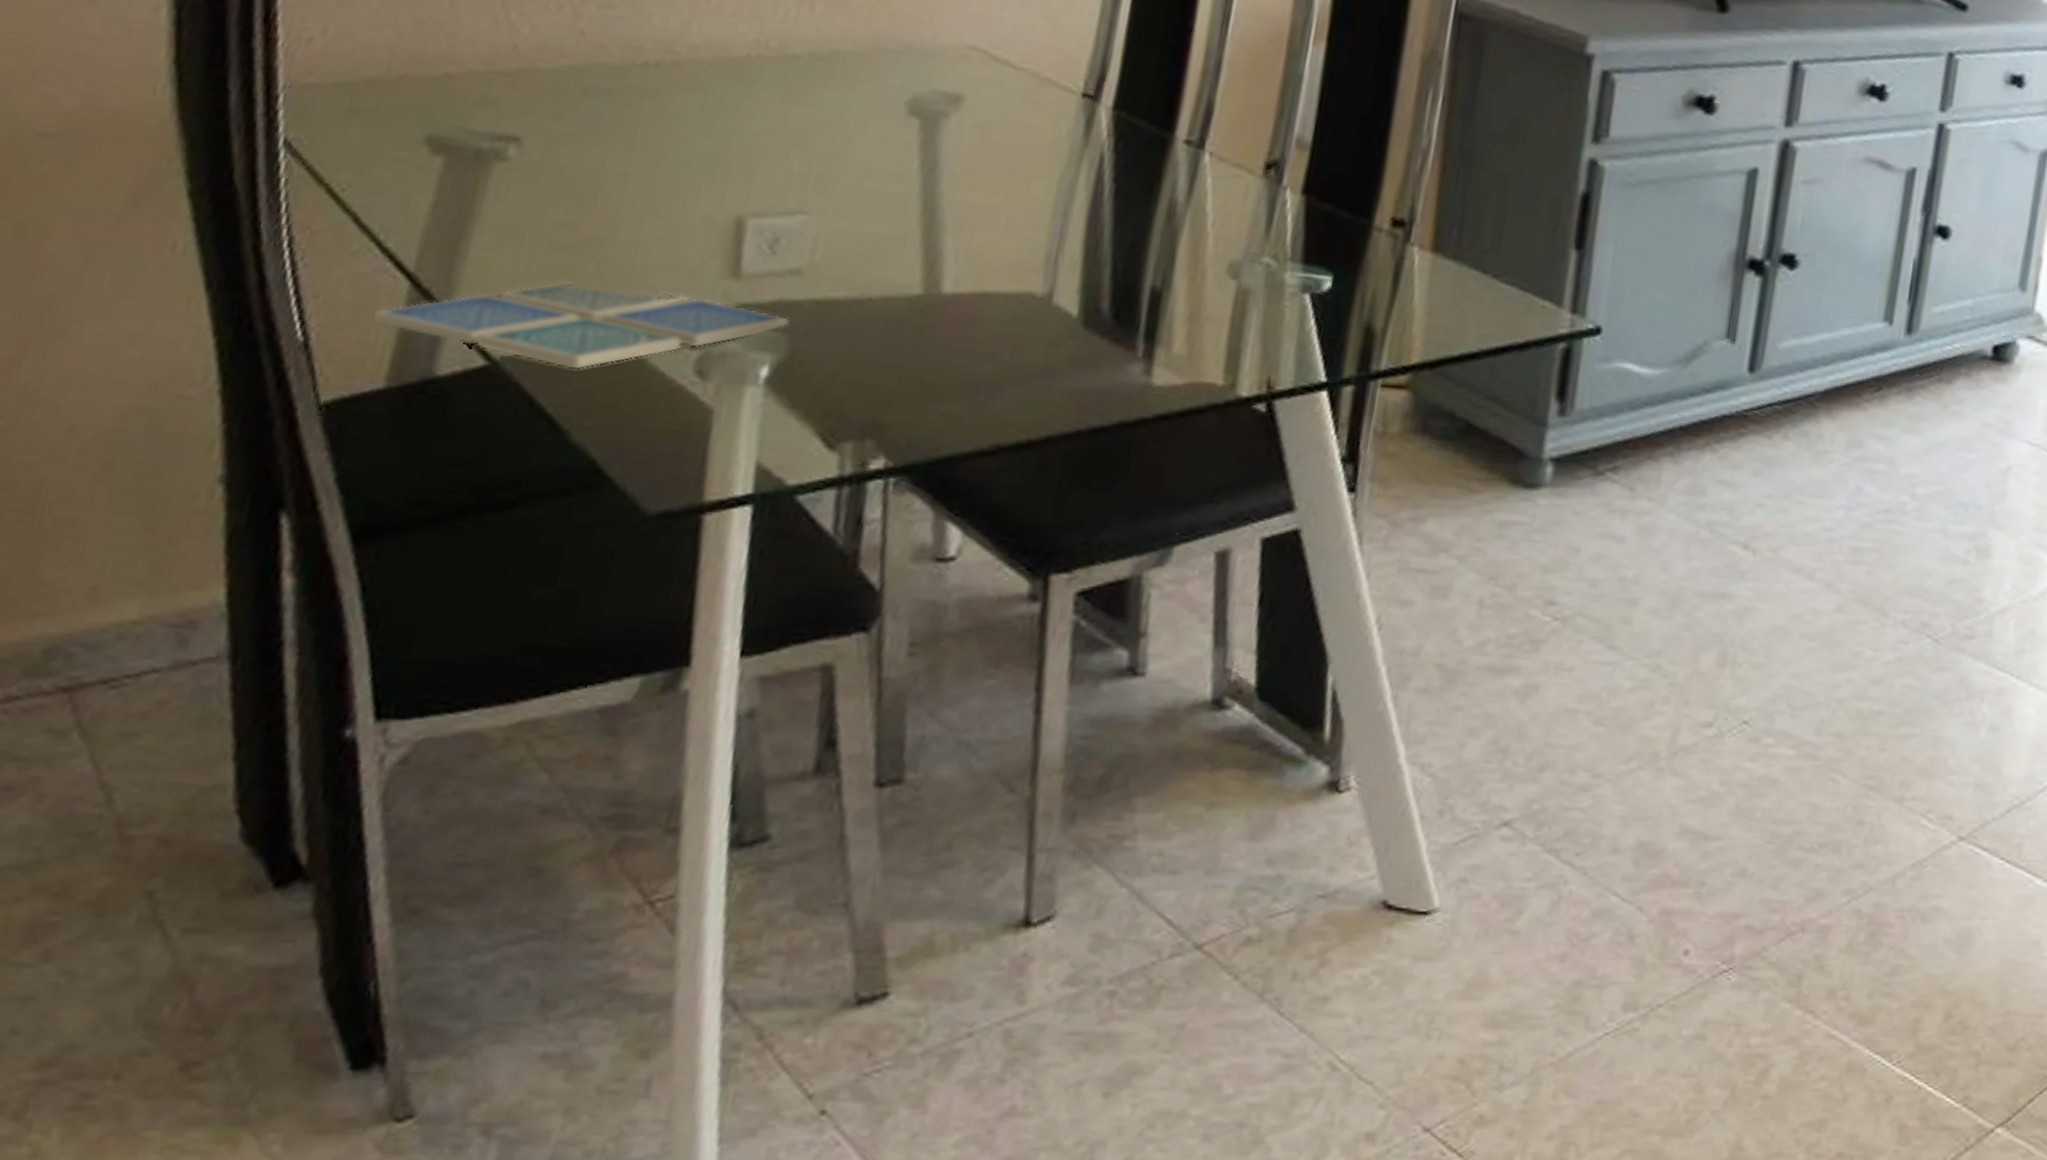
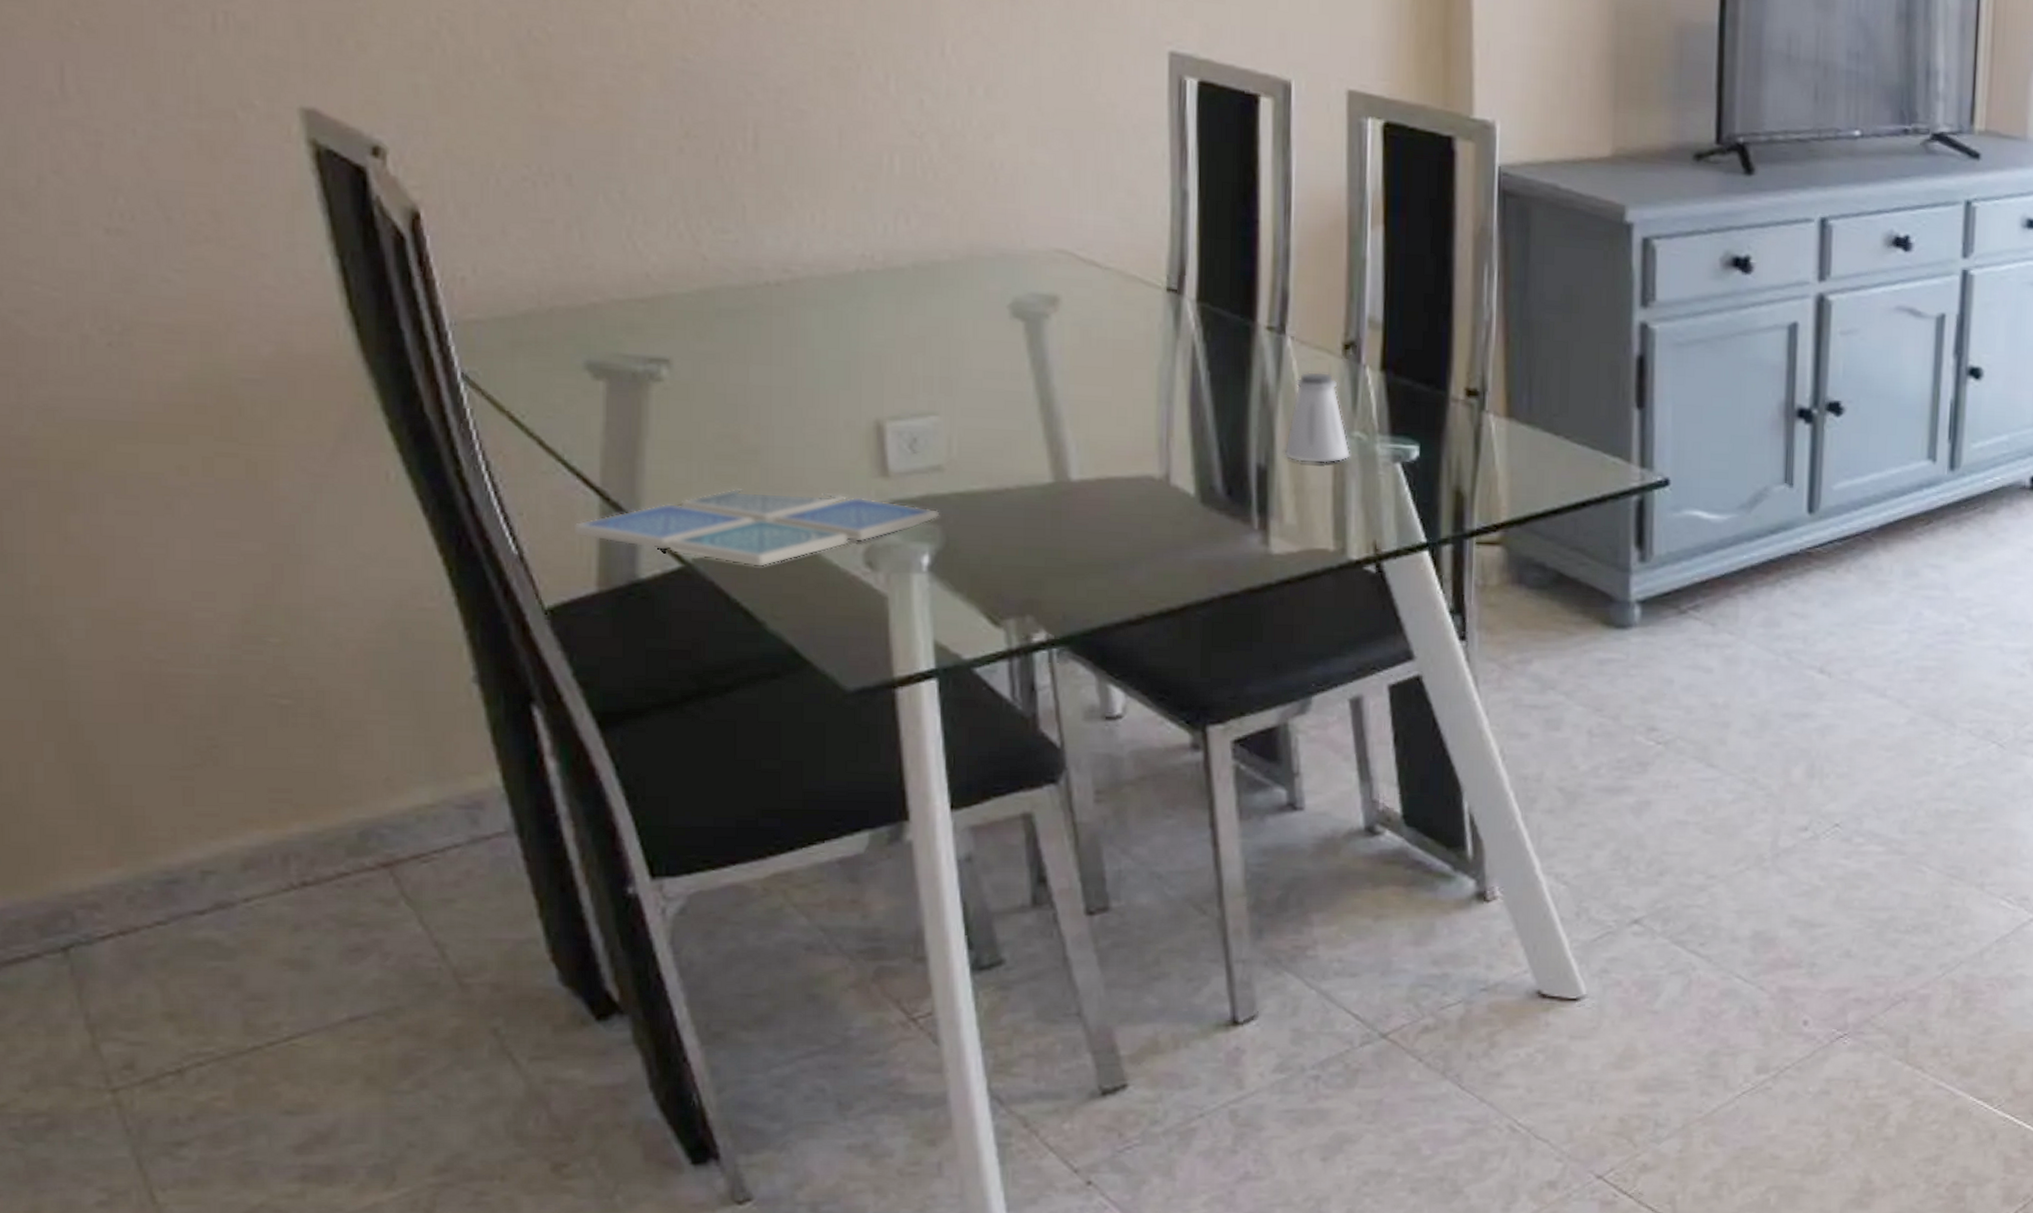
saltshaker: none [1183,190,1257,290] -> present [1284,371,1351,464]

